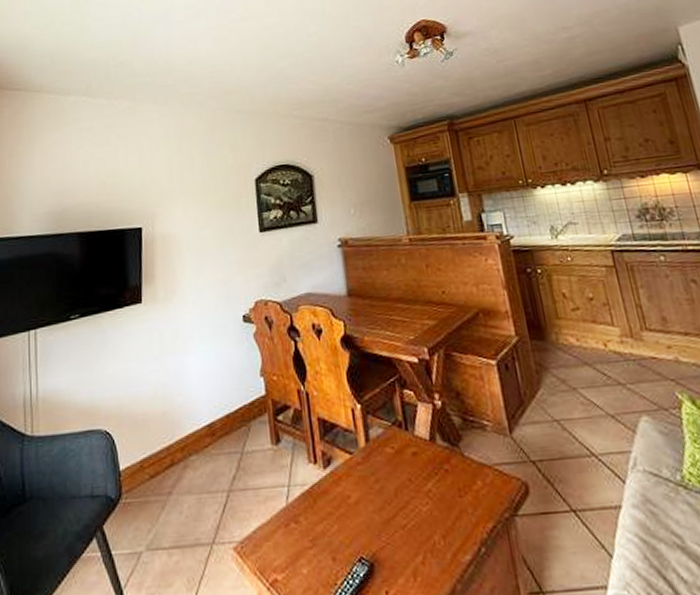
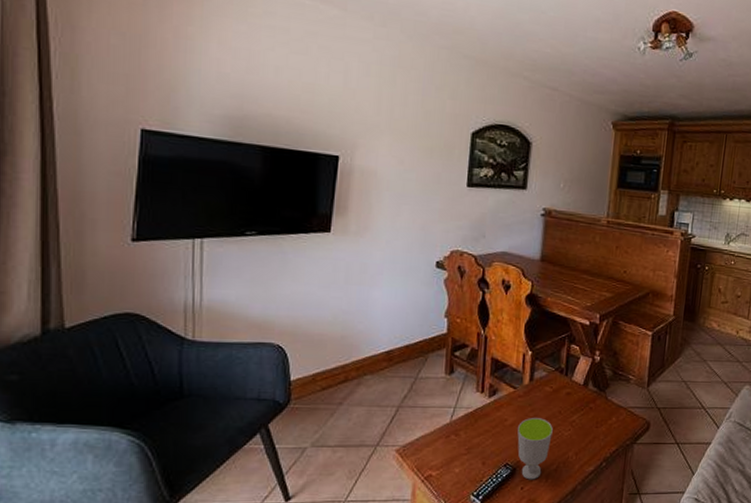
cup: none [364,490,409,580] -> present [517,418,553,480]

